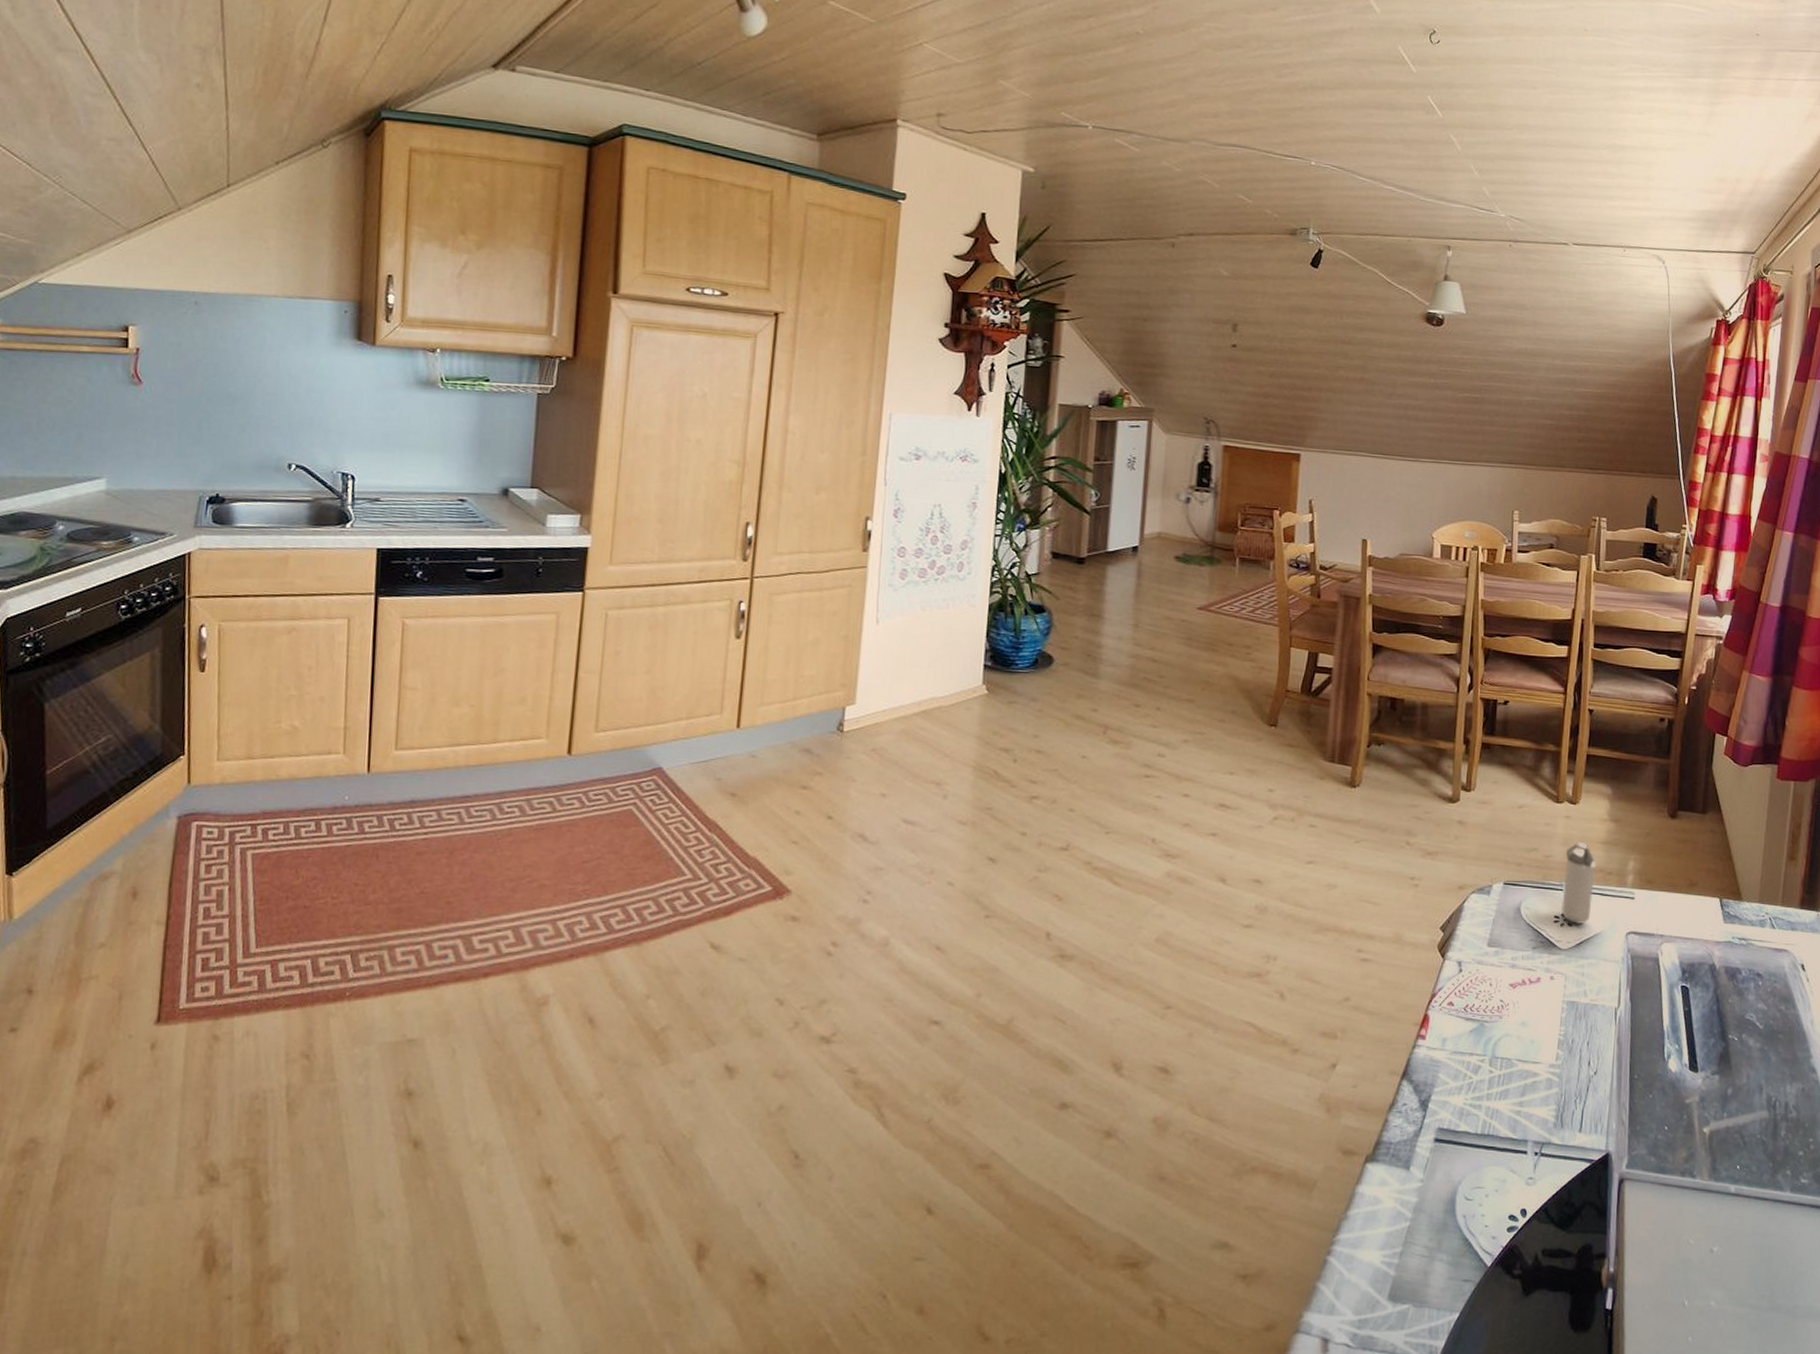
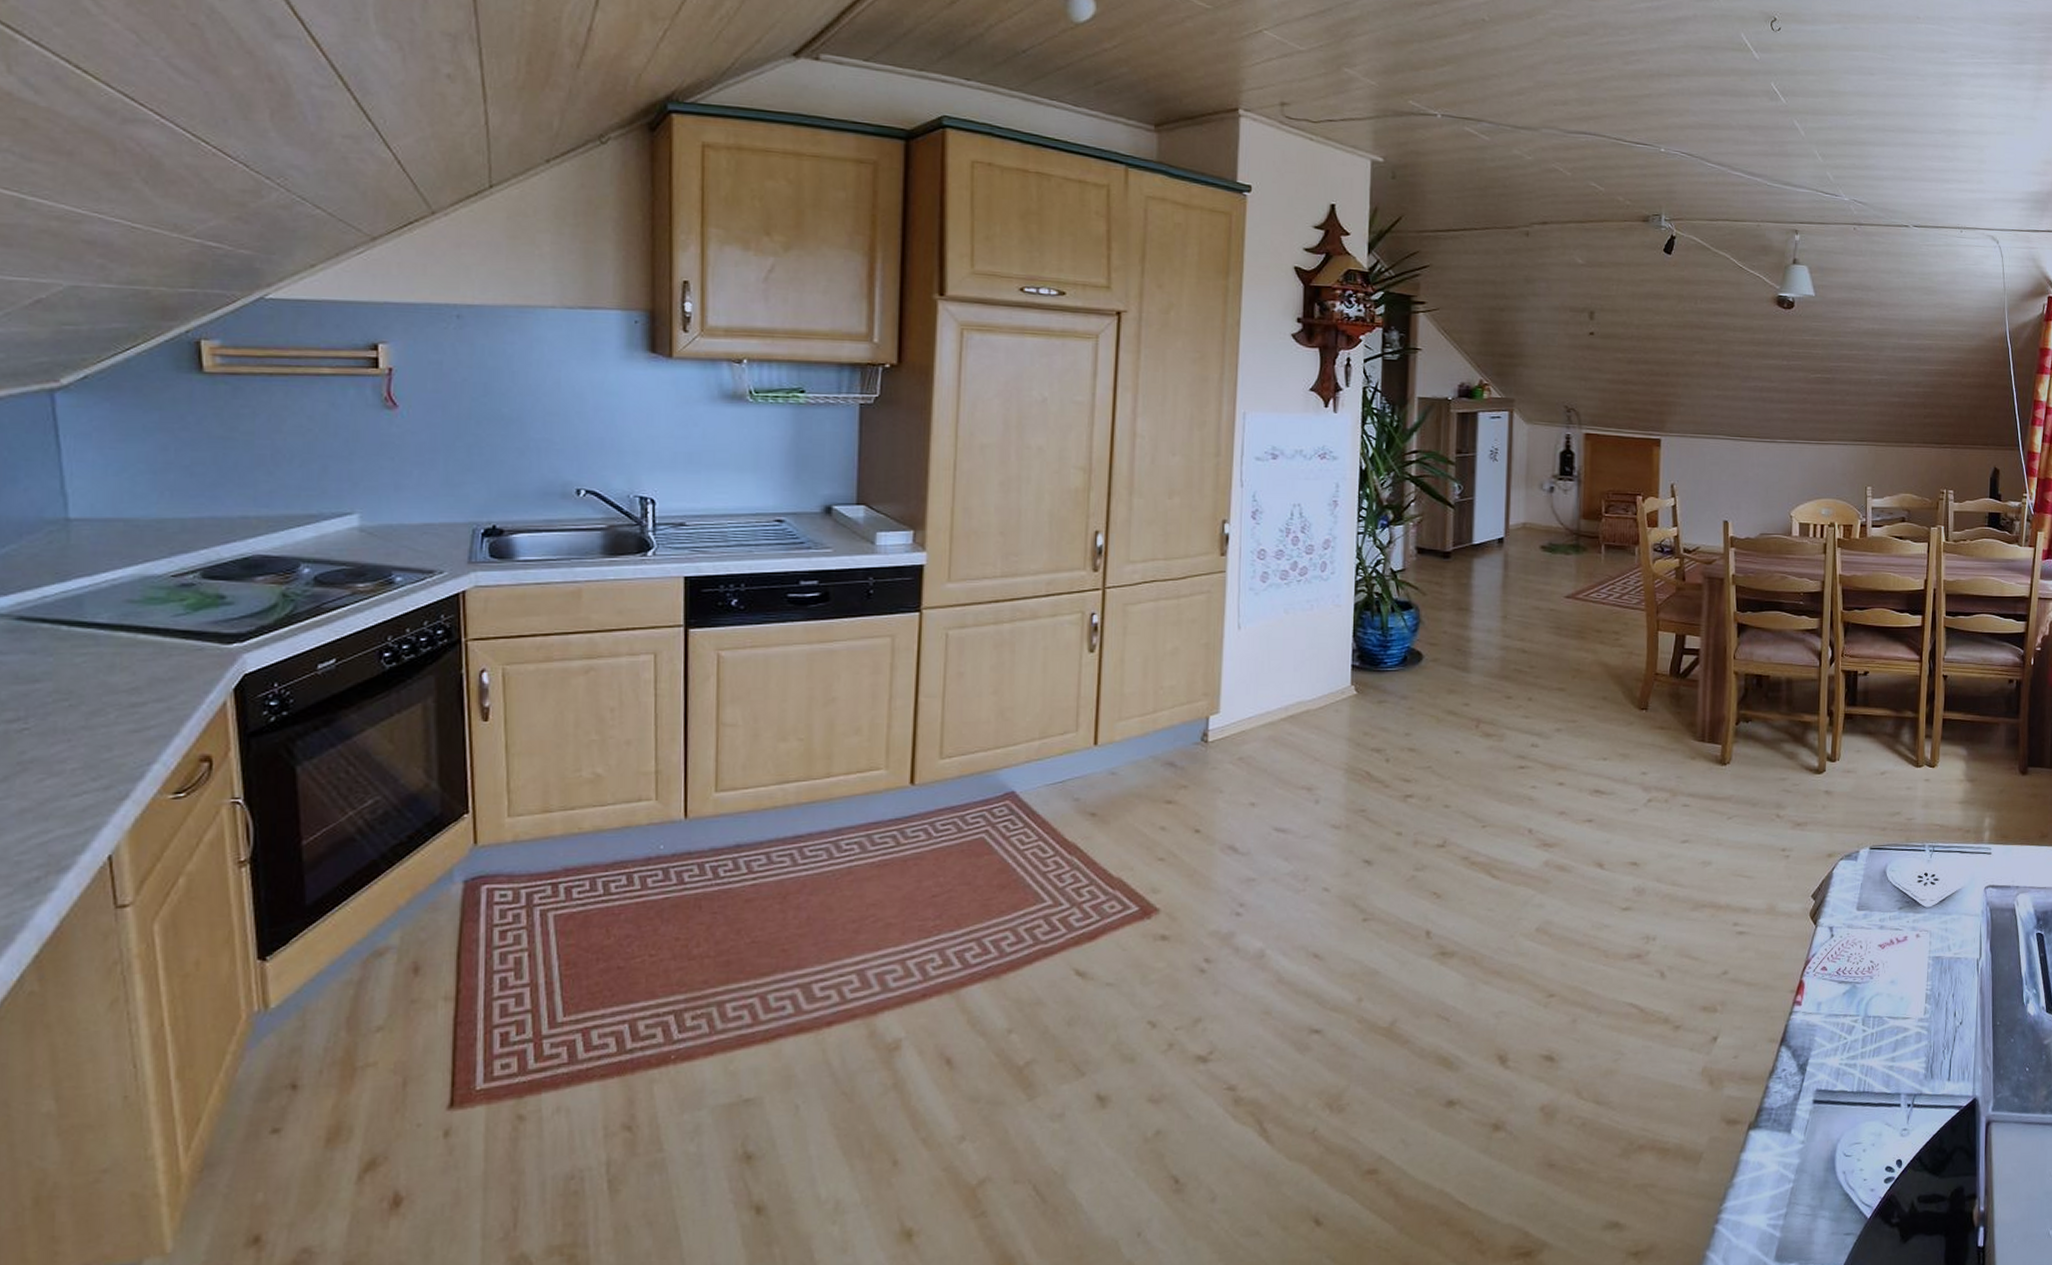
shaker: present [1561,843,1597,925] -> none [1924,804,1956,883]

